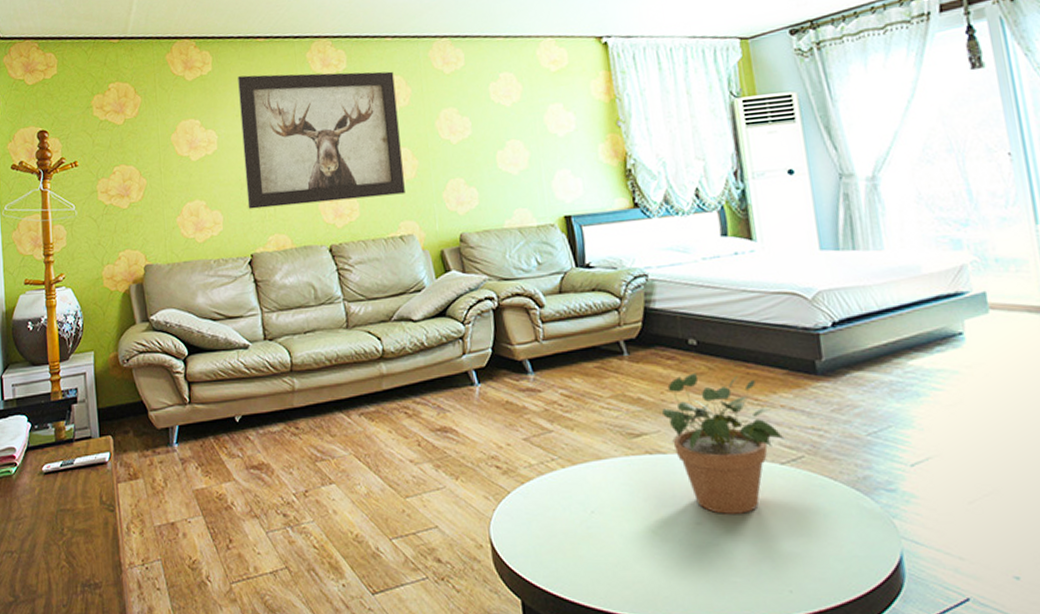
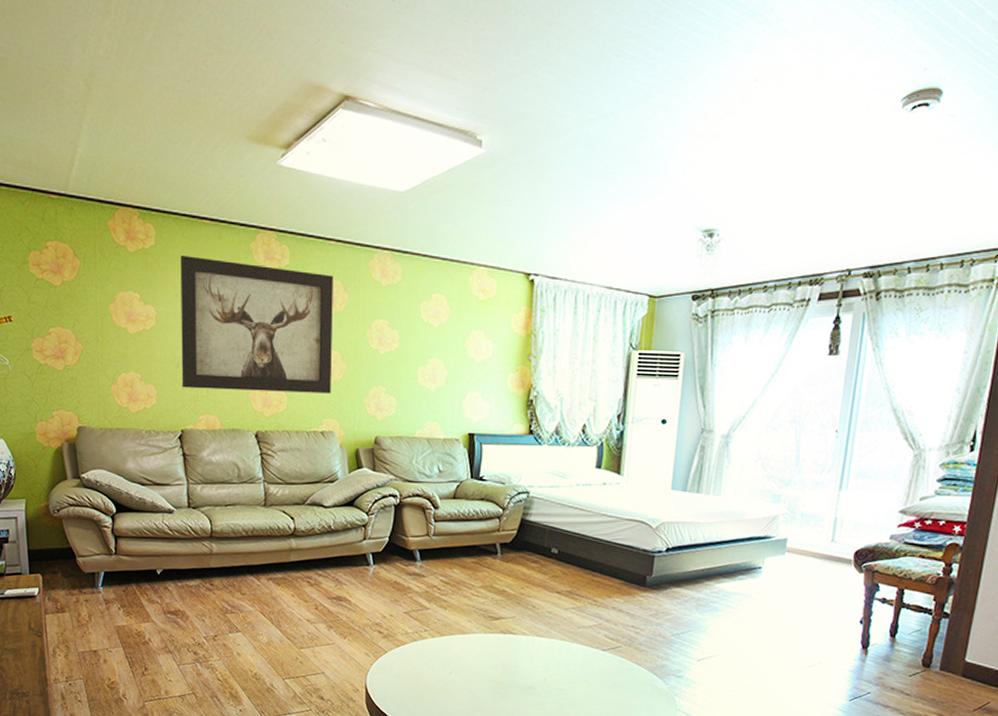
potted plant: present [662,372,785,514] -> none [520,575,610,684]

